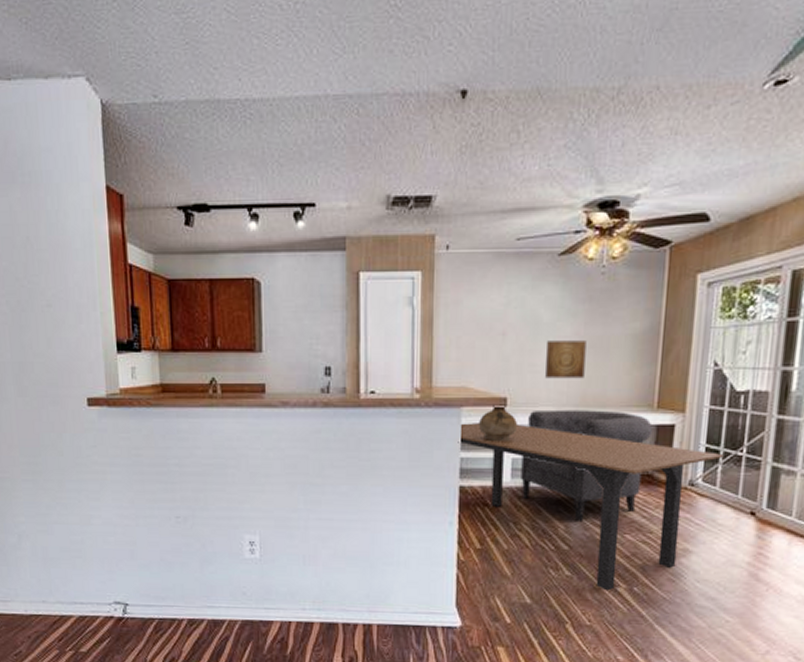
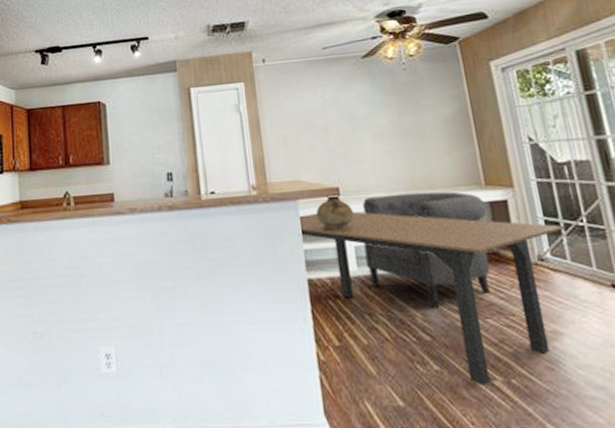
wall art: present [545,341,587,379] -> none [367,128,408,166]

